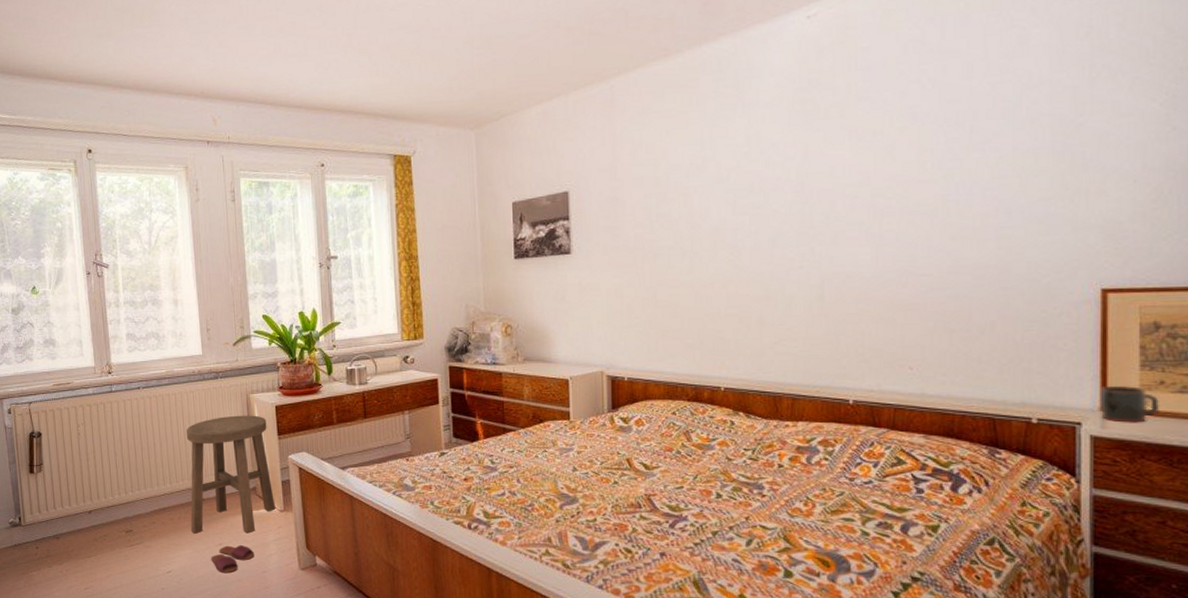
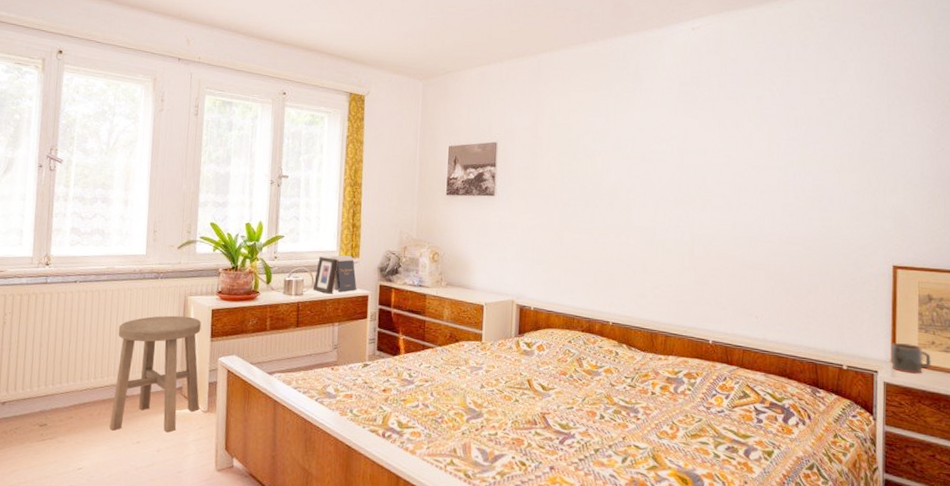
slippers: present [211,544,255,573] -> none [126,443,172,472]
picture frame: none [377,341,402,380] -> present [312,257,339,294]
books: none [392,336,425,378] -> present [330,255,357,292]

